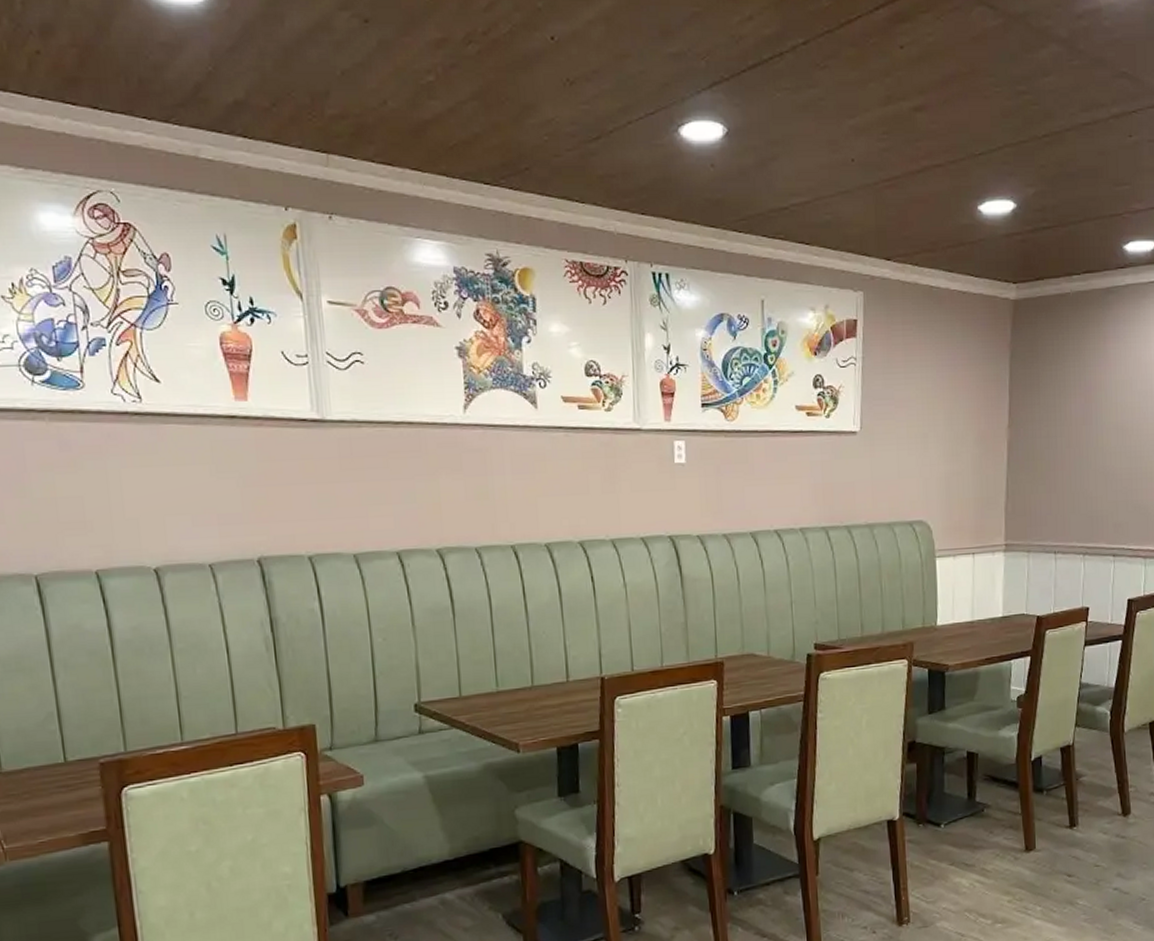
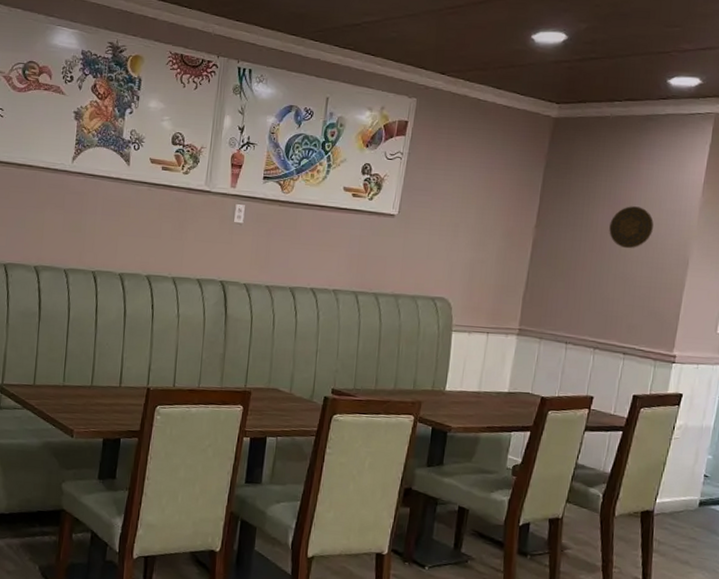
decorative plate: none [1083,391,1127,440] -> present [609,206,654,249]

